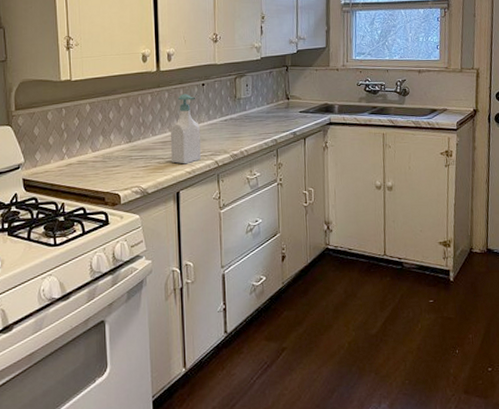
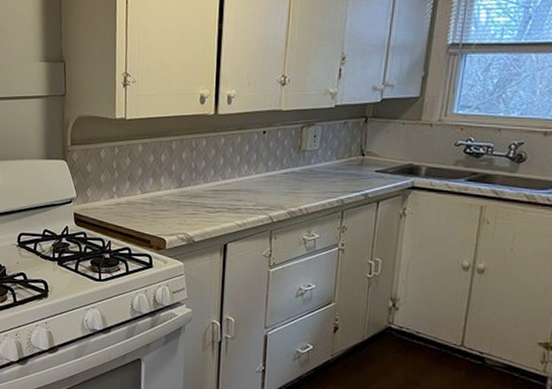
soap bottle: present [171,93,201,164] -> none [222,140,257,216]

